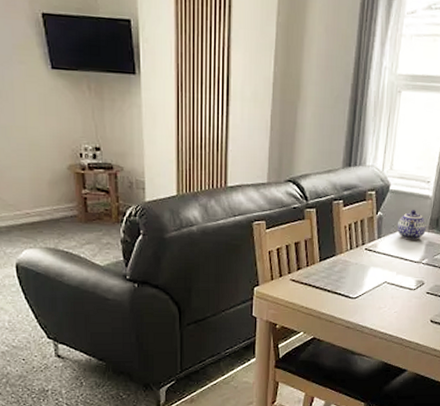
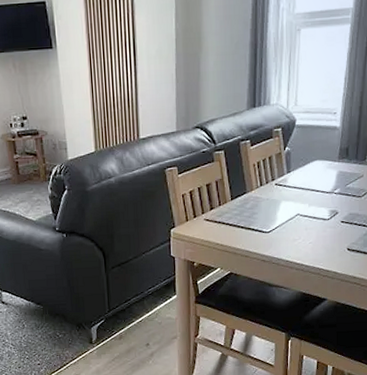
teapot: present [397,210,426,240] -> none [306,142,336,172]

